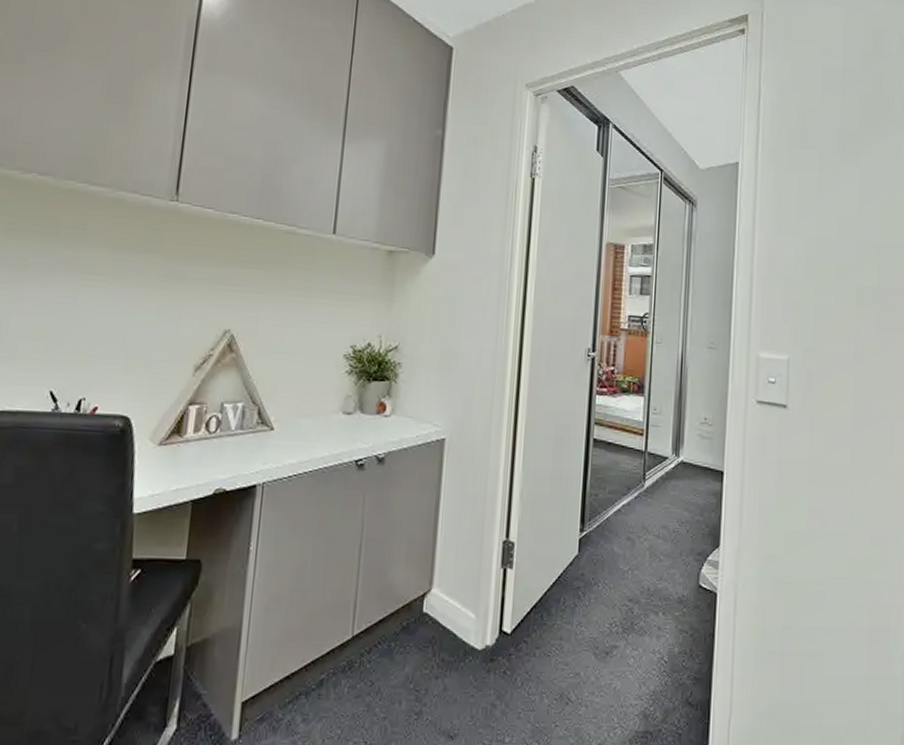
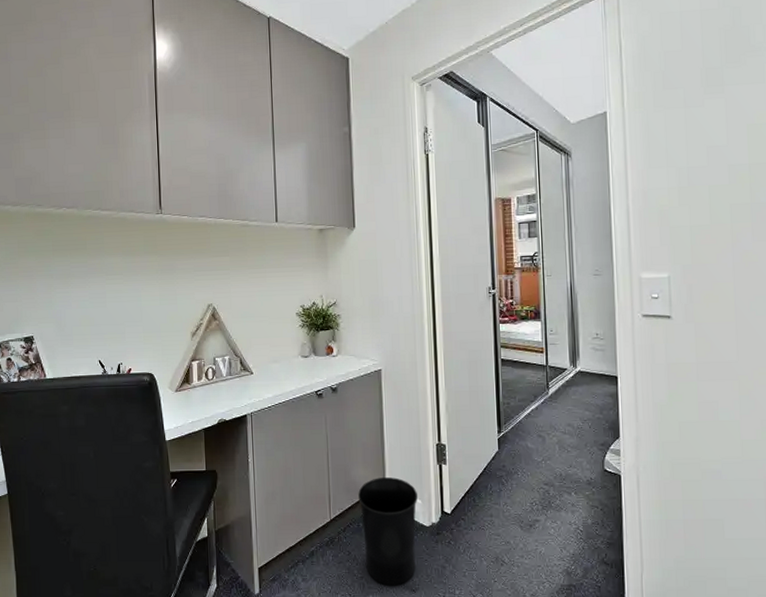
waste bin: none [392,581,472,730] -> present [358,477,418,586]

